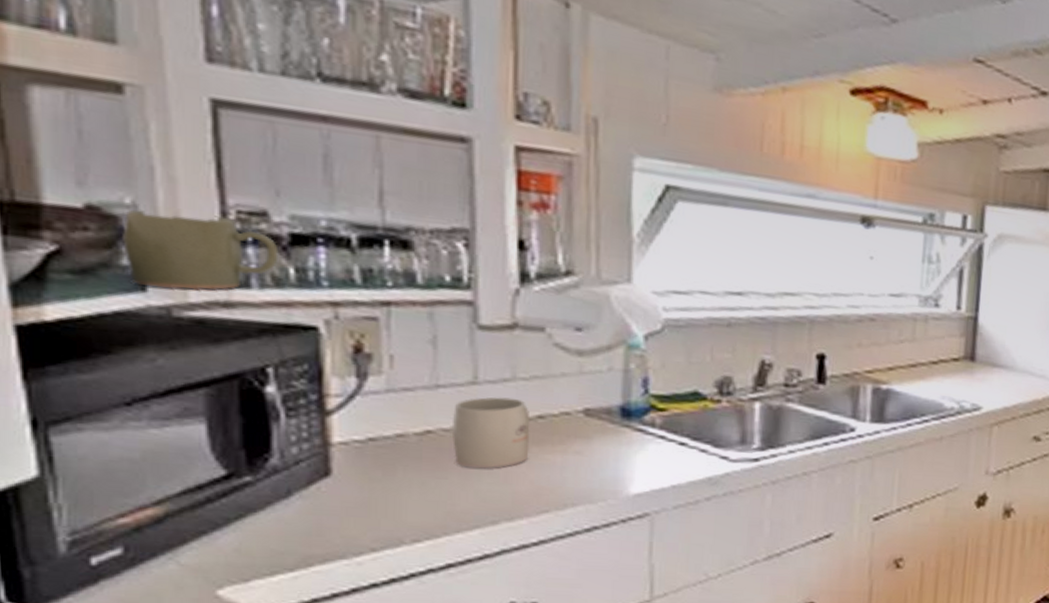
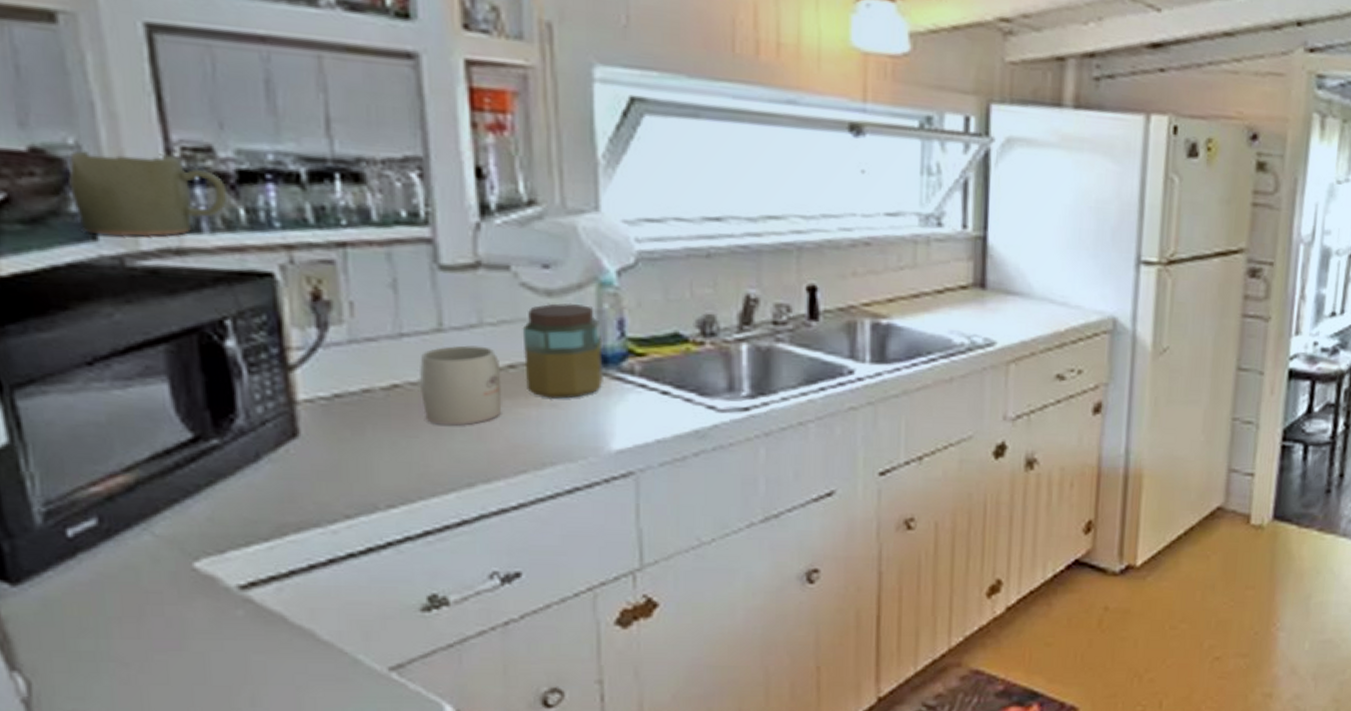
peanut butter: none [552,362,627,447] -> present [522,303,603,399]

